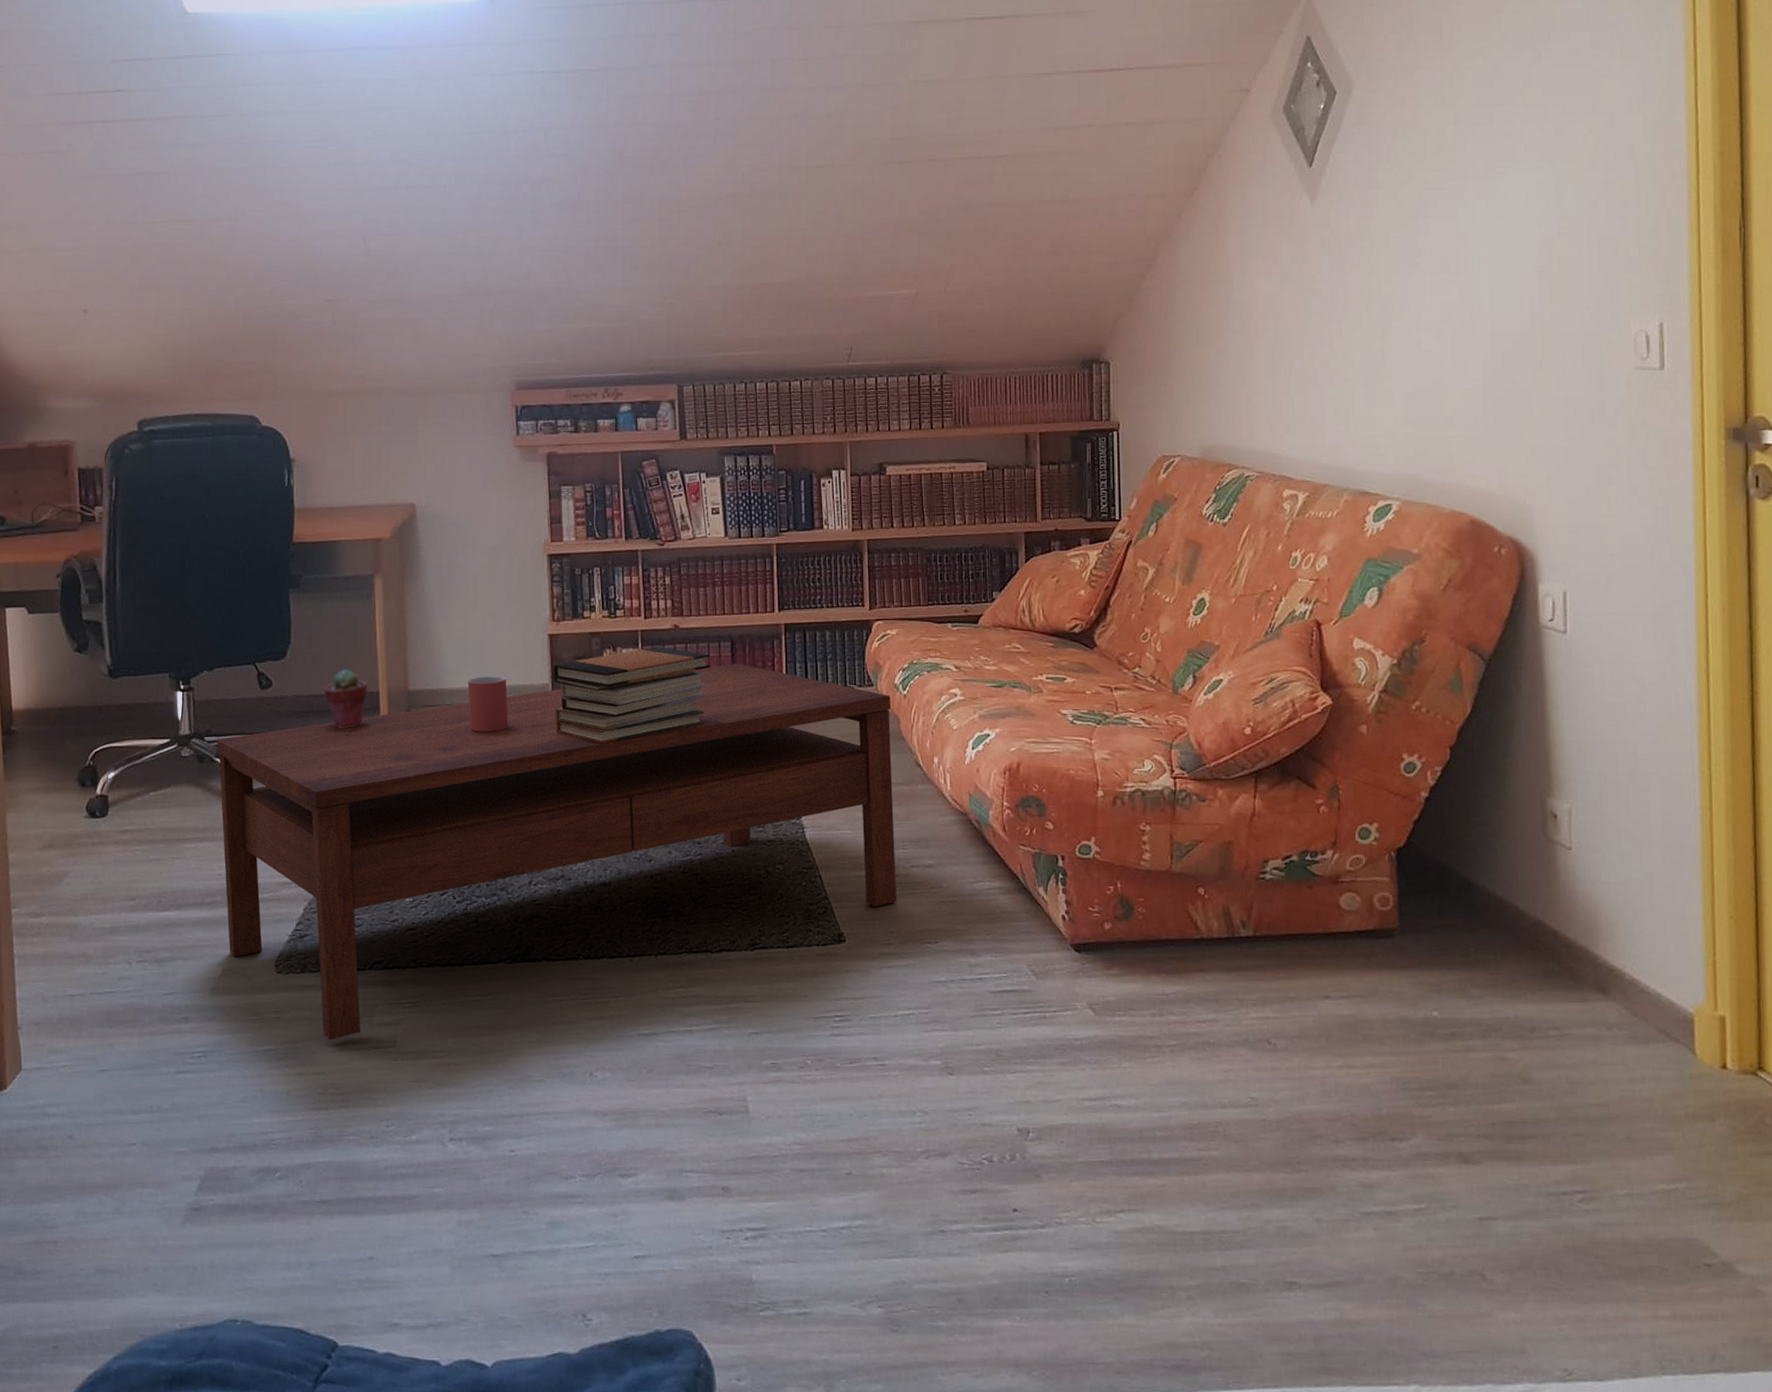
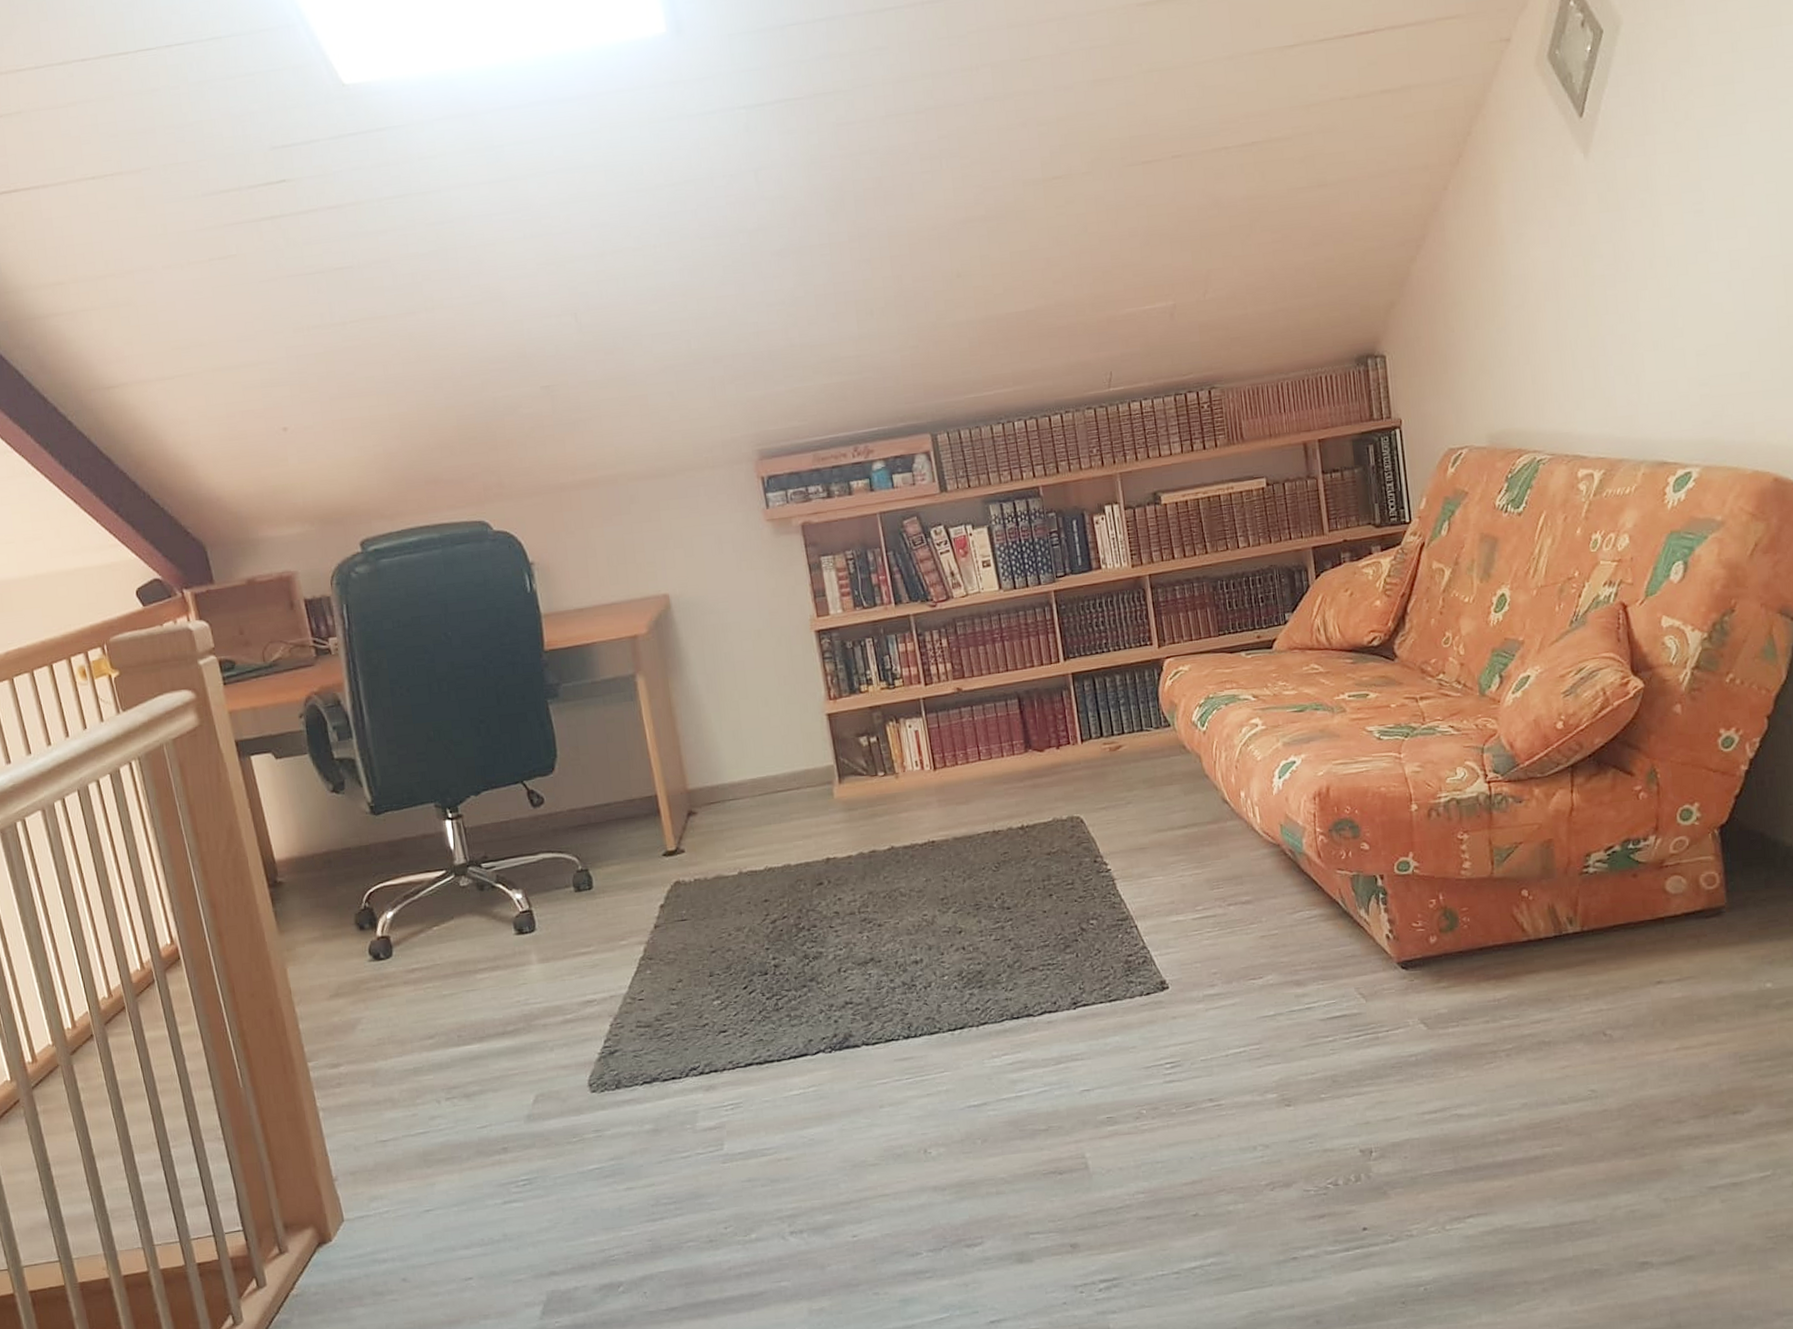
coffee table: present [216,663,897,1040] -> none [494,720,1217,1152]
potted succulent: present [324,668,368,729] -> none [599,775,646,838]
mug: present [468,676,509,732] -> none [749,763,797,824]
book stack: present [553,646,711,744] -> none [835,712,1000,820]

